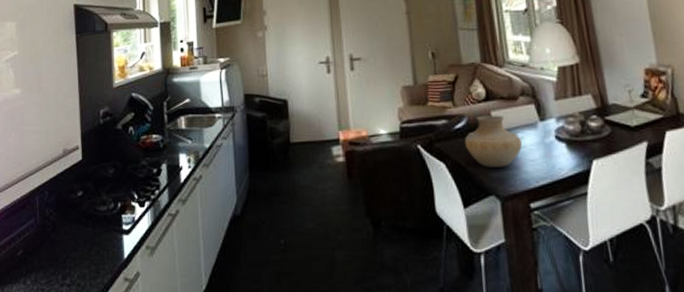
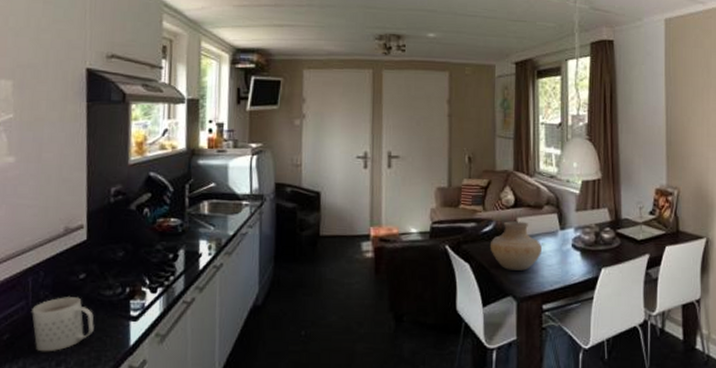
mug: none [40,214,92,267] -> present [31,297,94,352]

